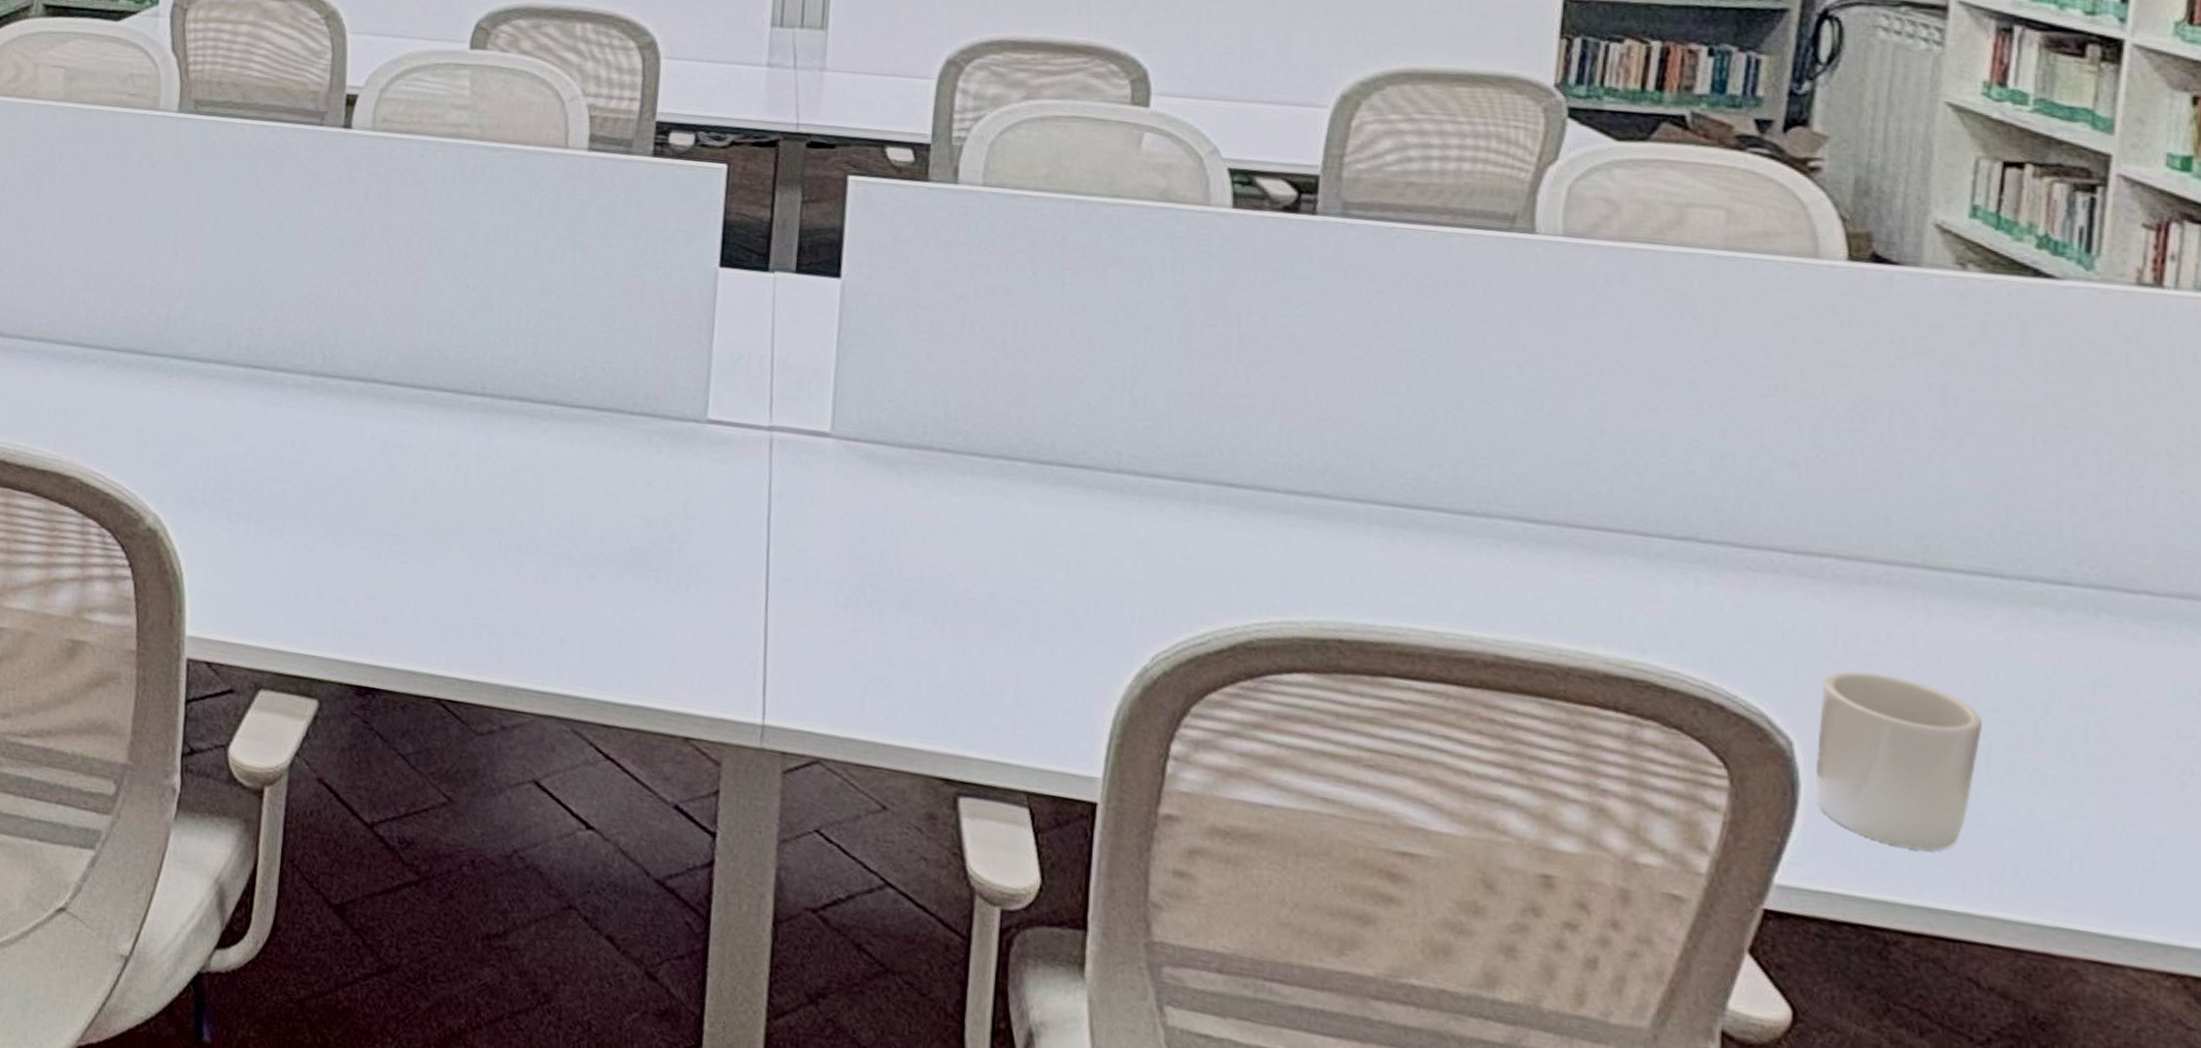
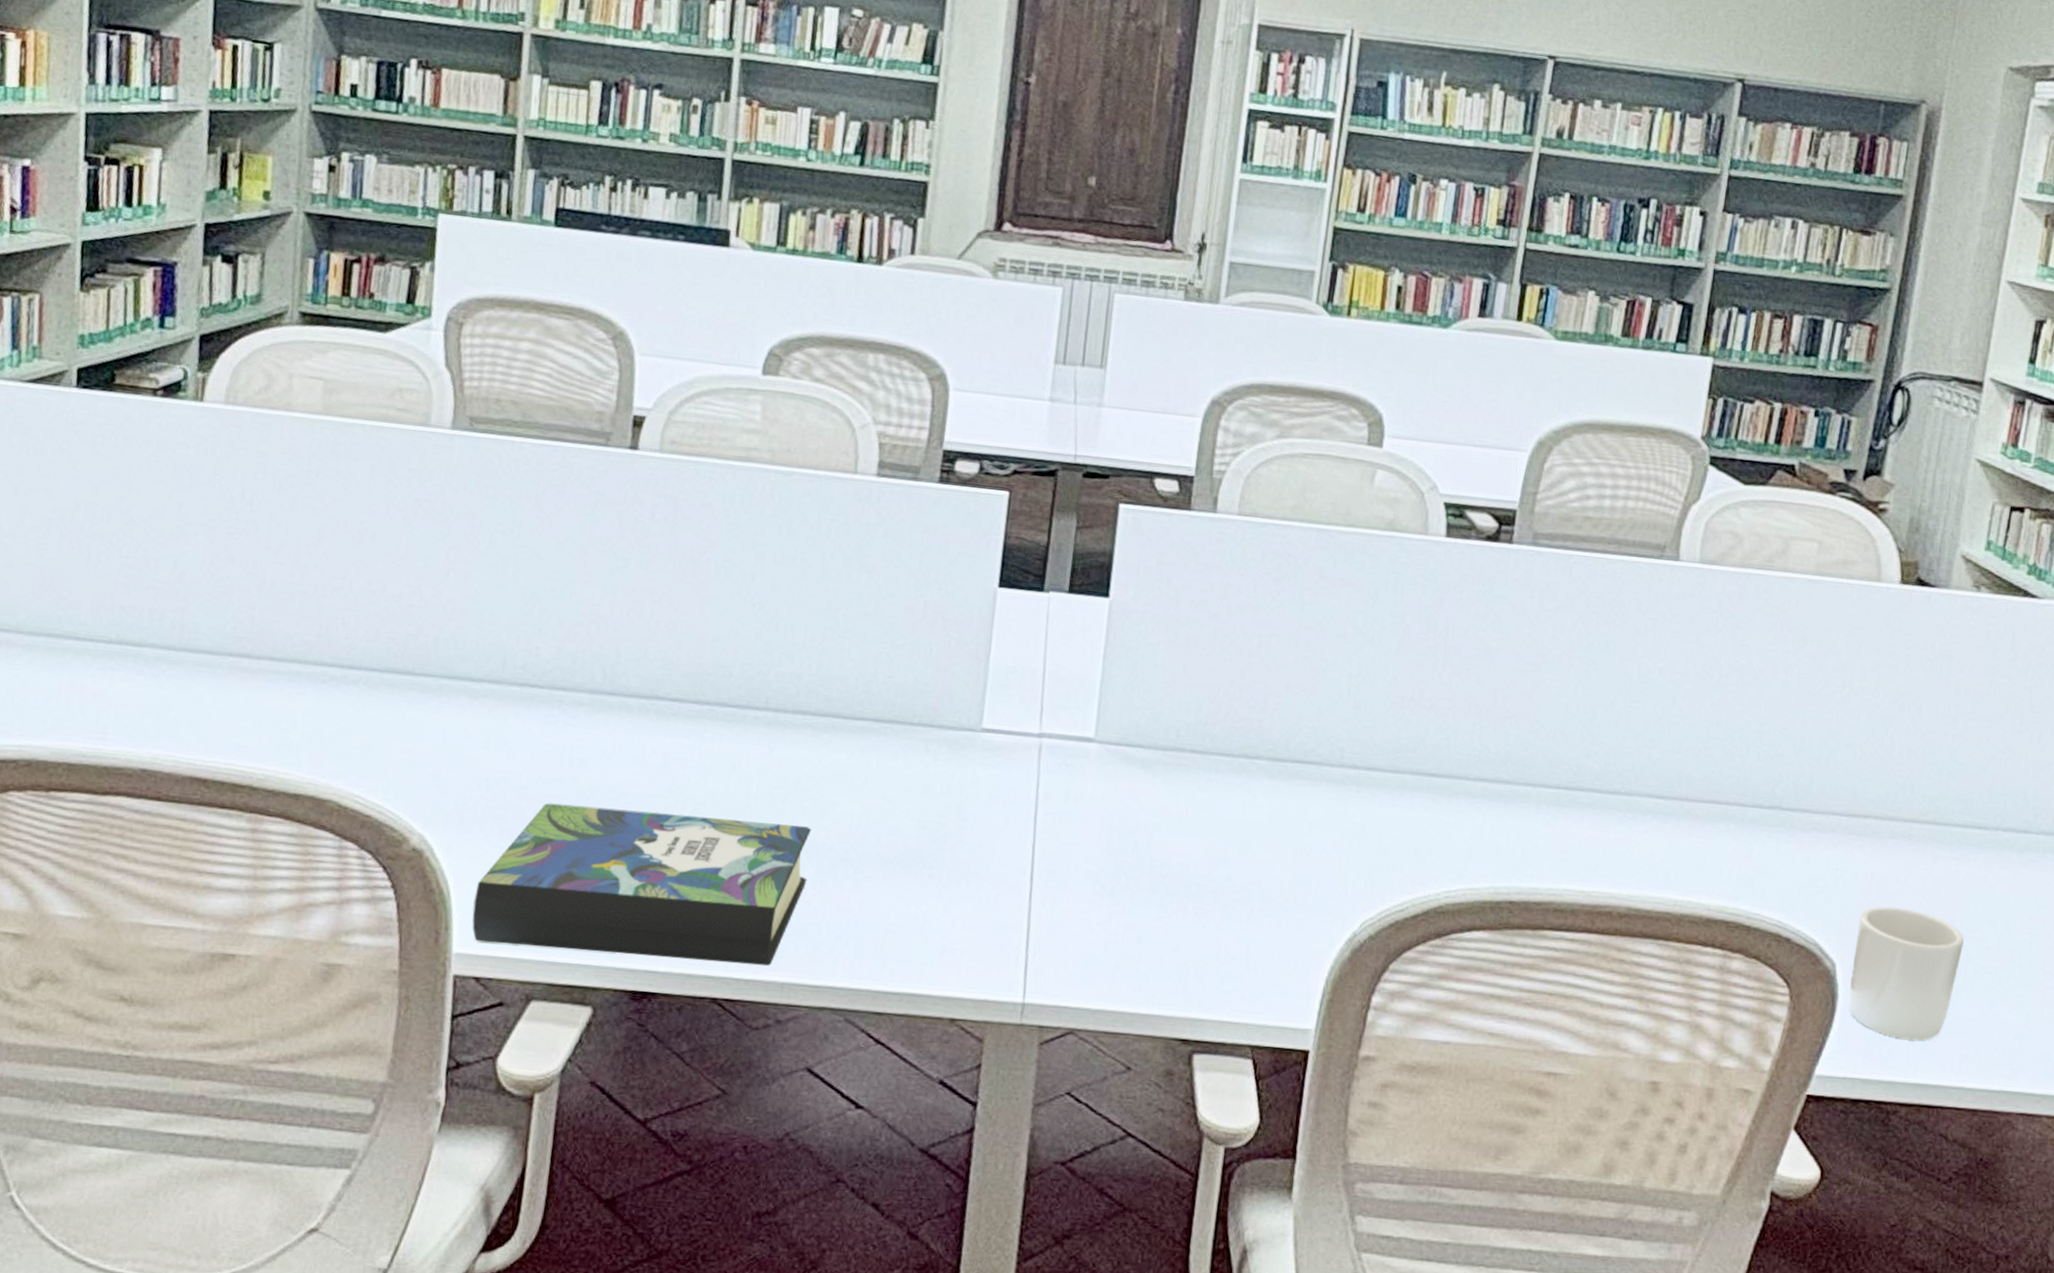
book: none [203,486,533,667] -> present [472,803,812,966]

